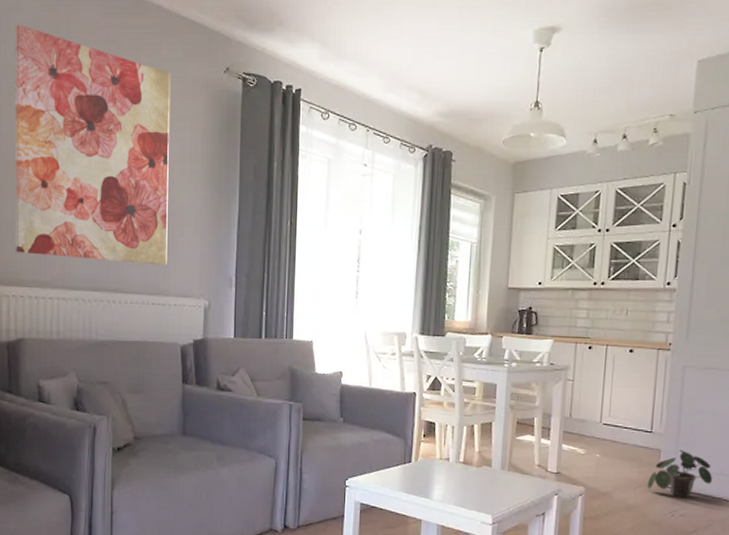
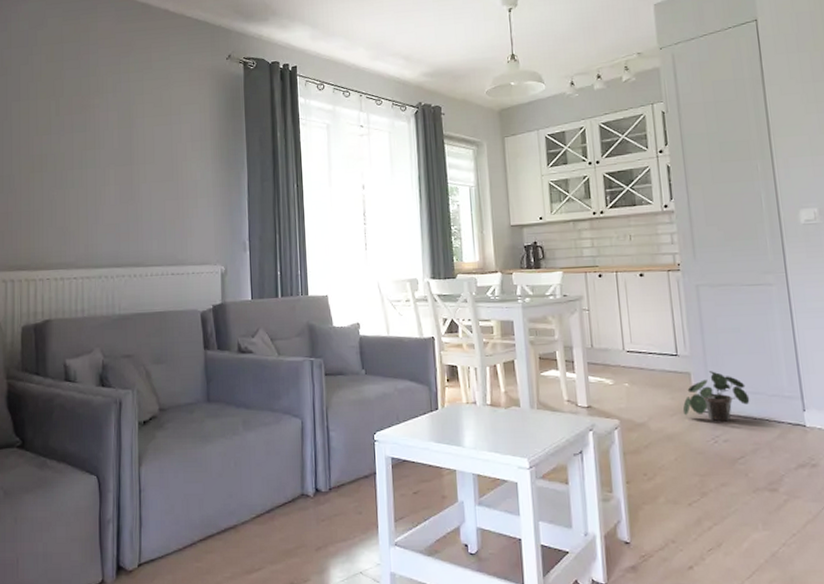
wall art: present [14,24,171,266] -> none [40,38,184,239]

